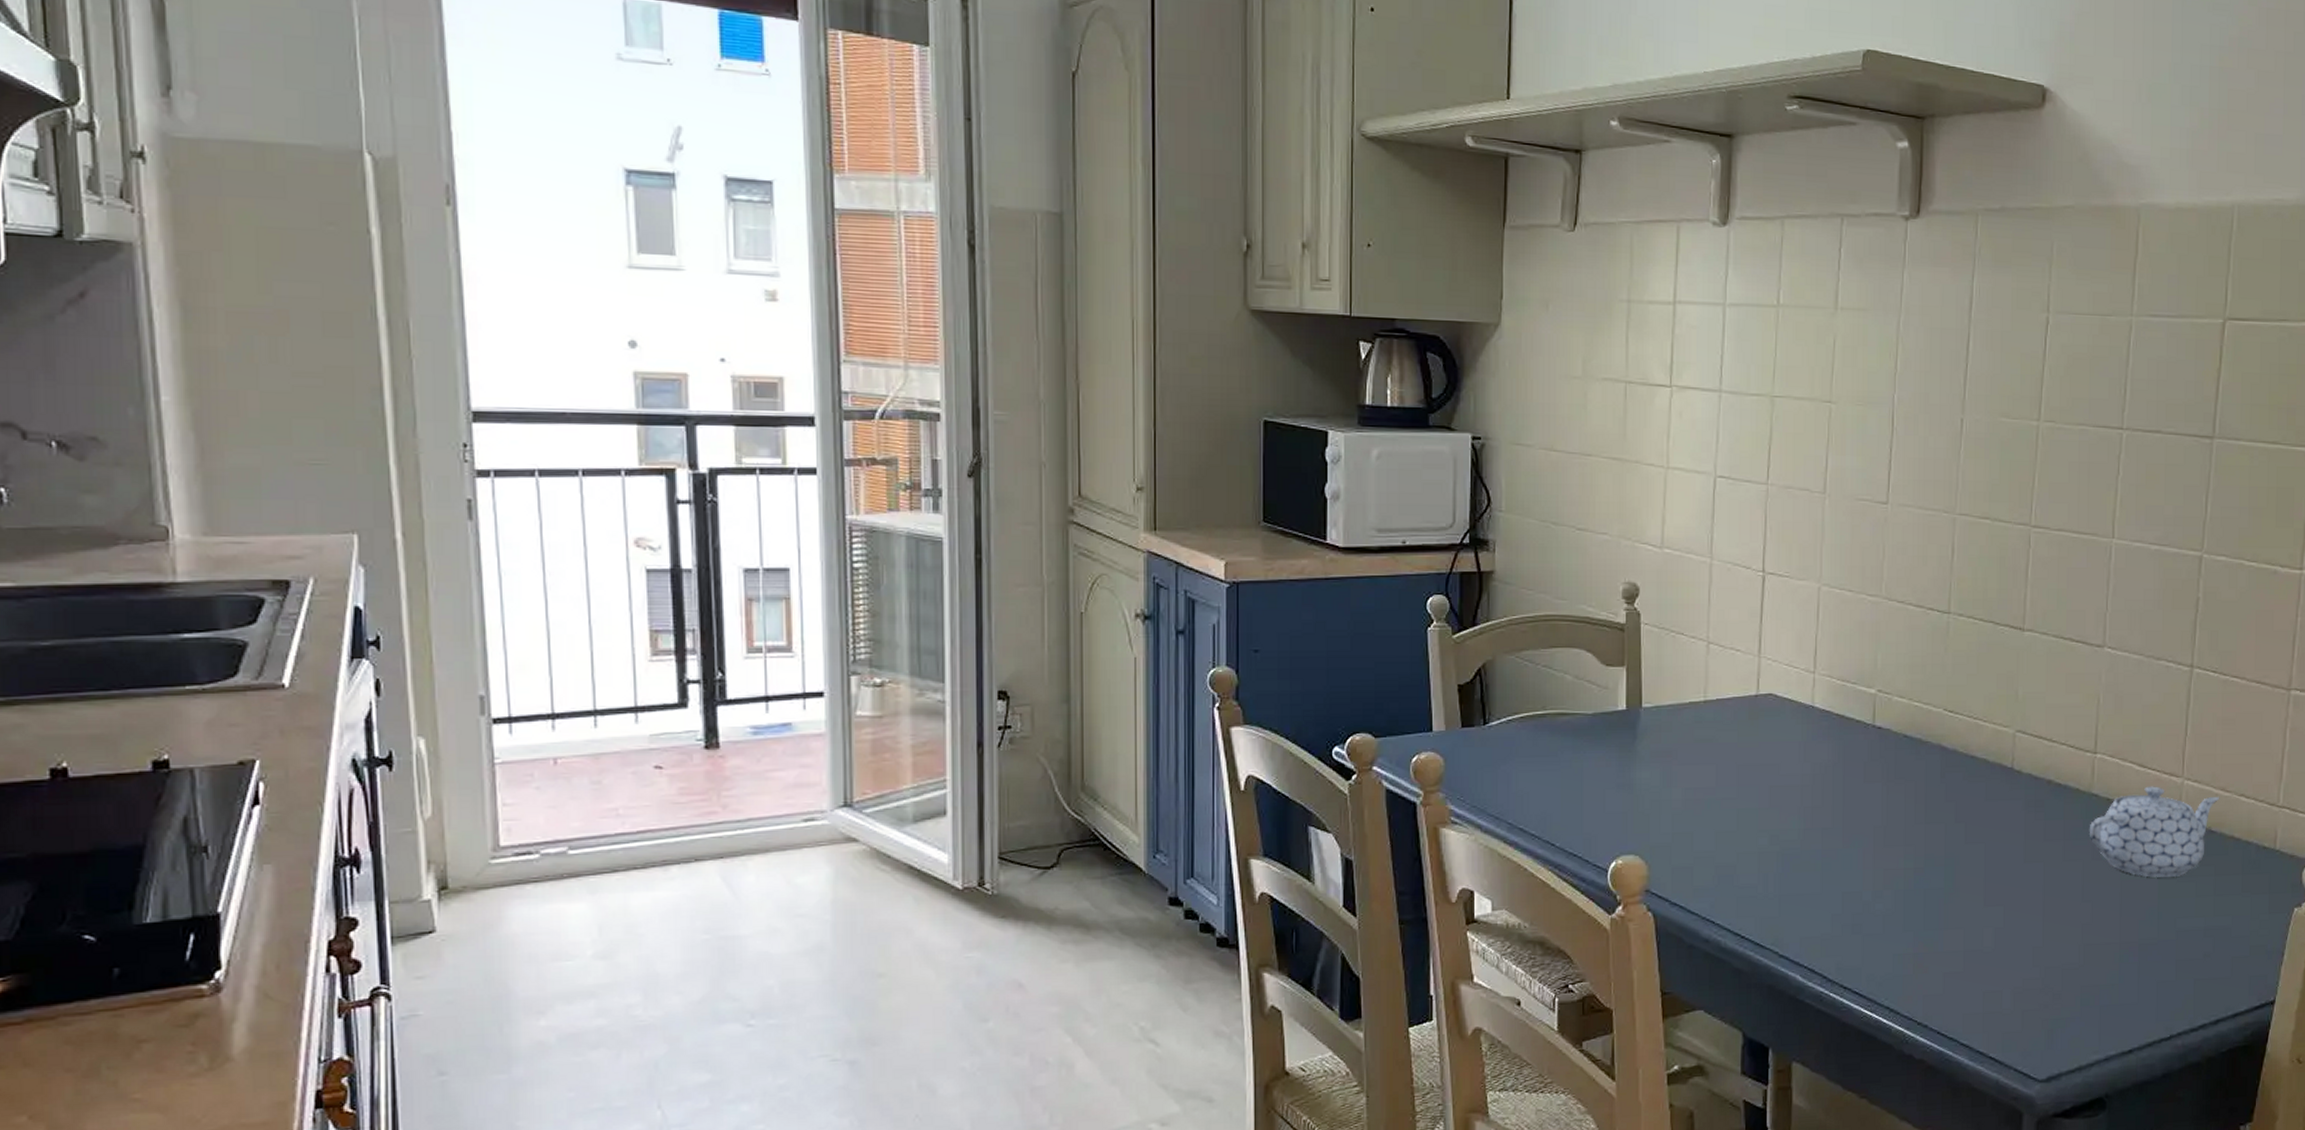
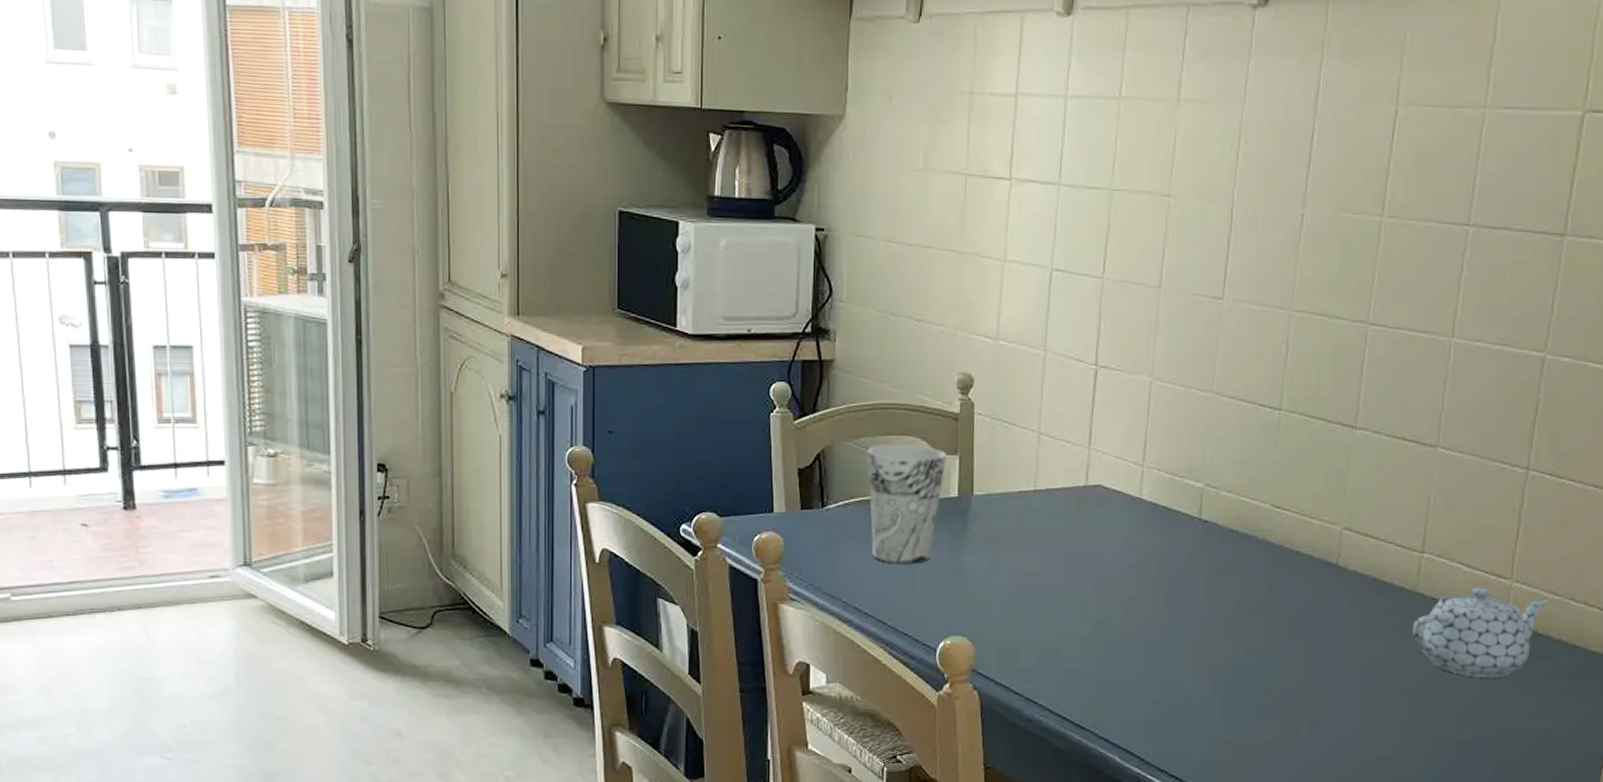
cup: none [1531,656,1613,781] -> present [867,443,946,564]

